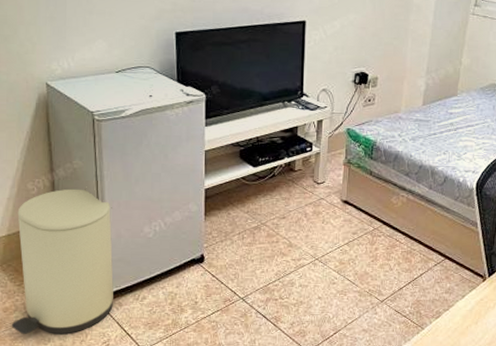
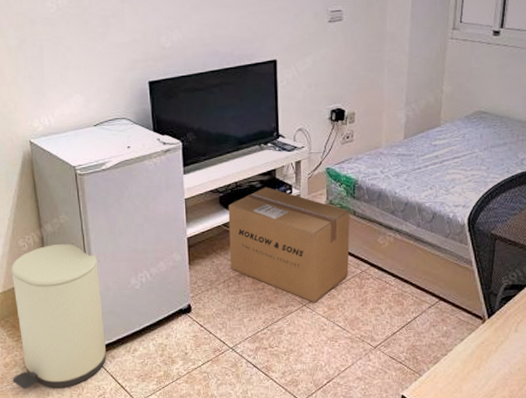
box: none [246,143,366,258] -> present [228,187,350,303]

